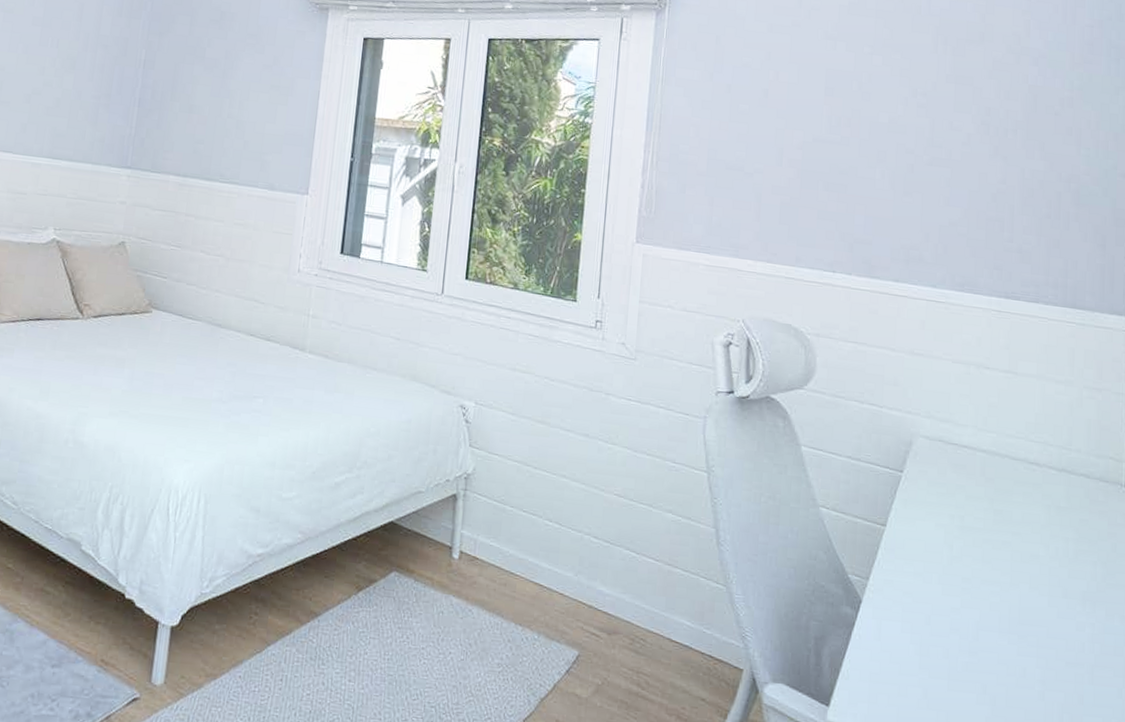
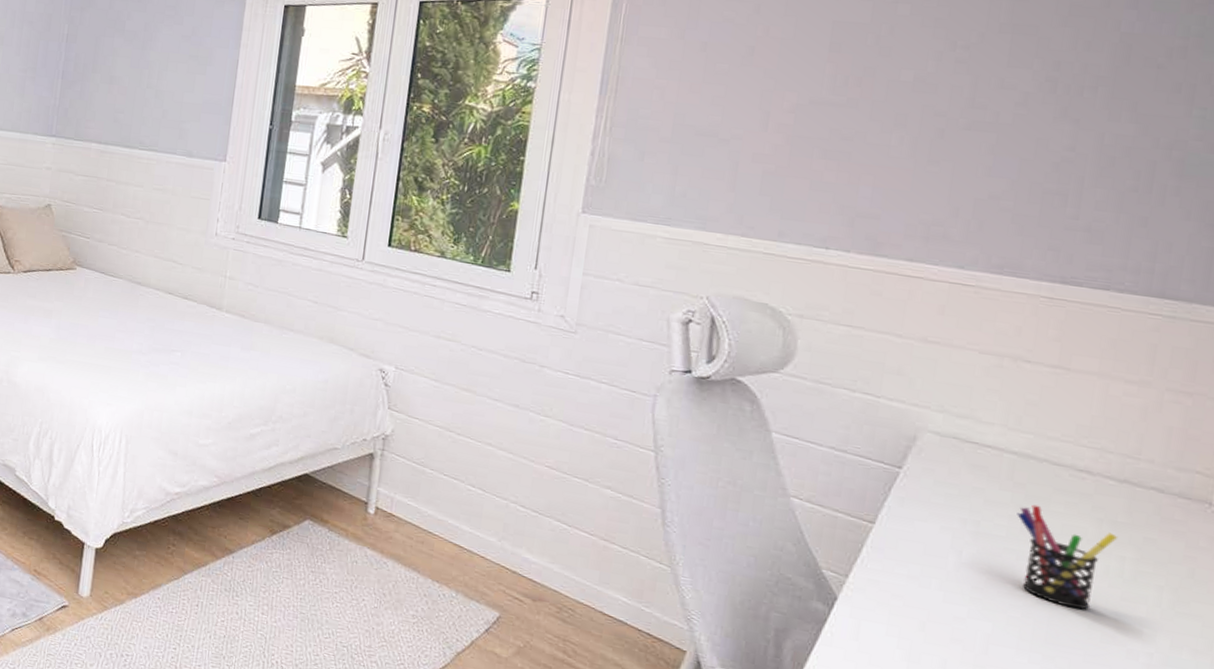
pen holder: none [990,497,1062,590] -> present [1017,504,1119,610]

